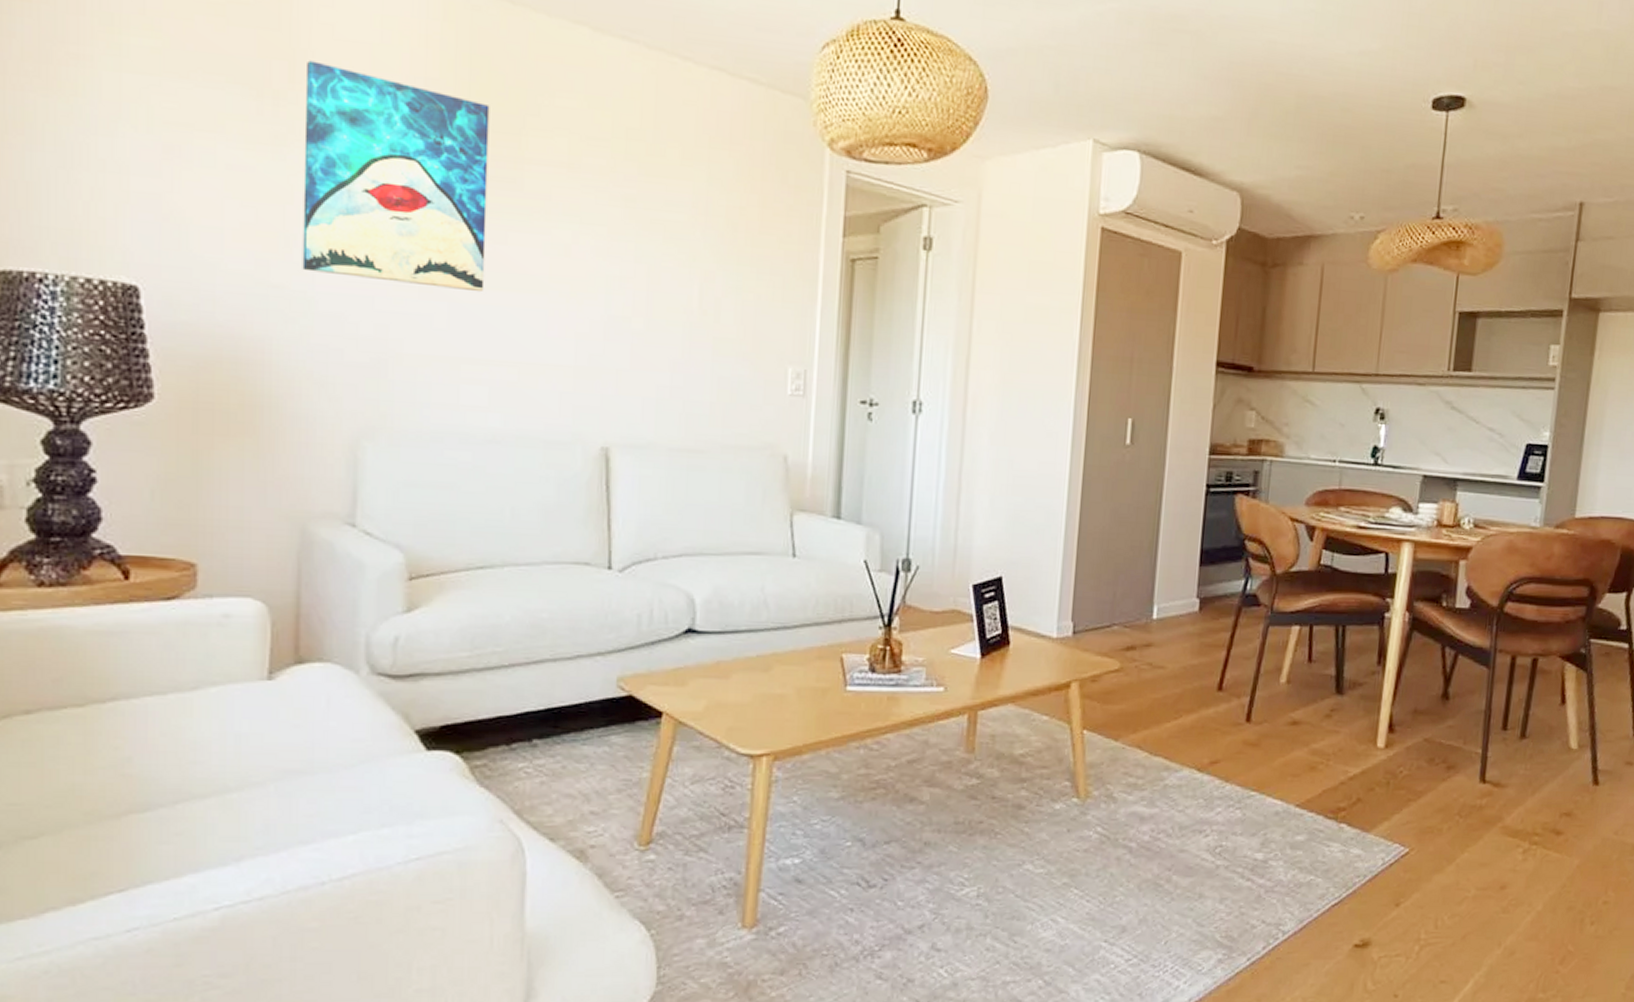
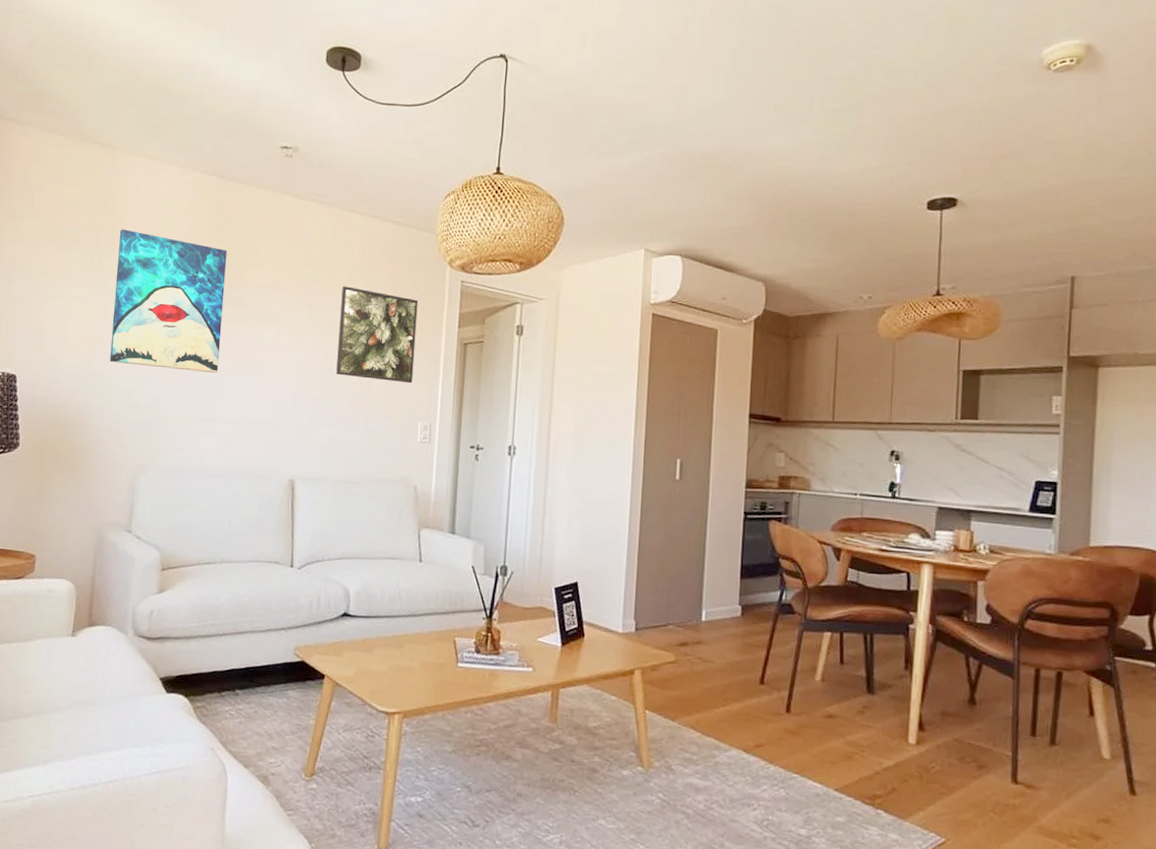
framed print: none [667,169,785,314] -> present [336,286,418,384]

